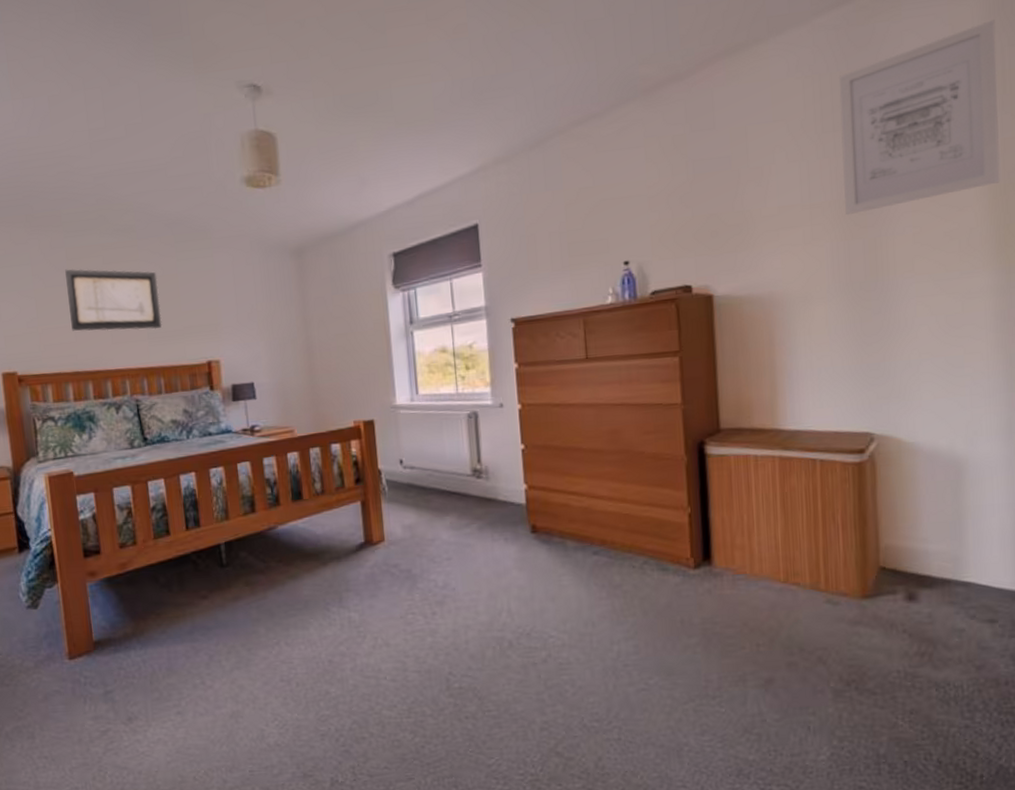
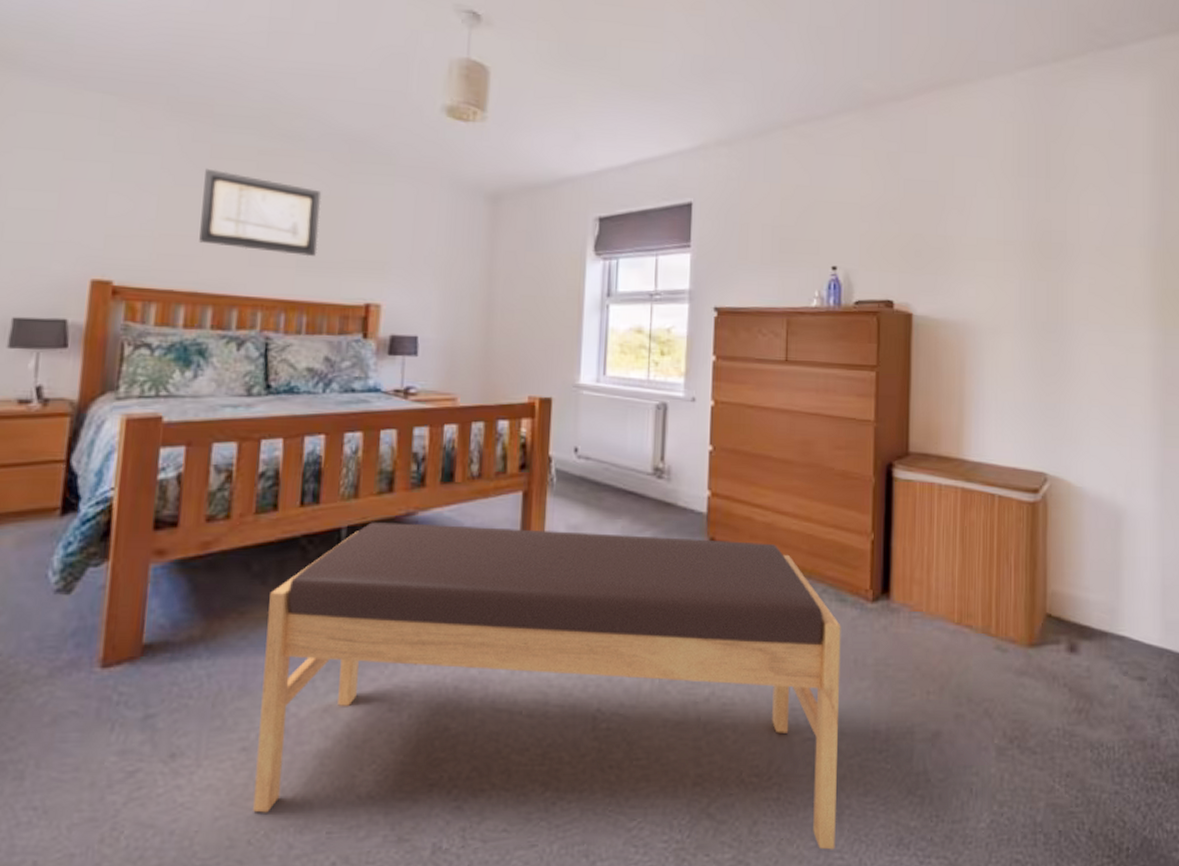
bench: none [176,525,677,780] -> present [253,522,841,850]
wall art: present [839,20,1000,215] -> none [1033,106,1161,256]

